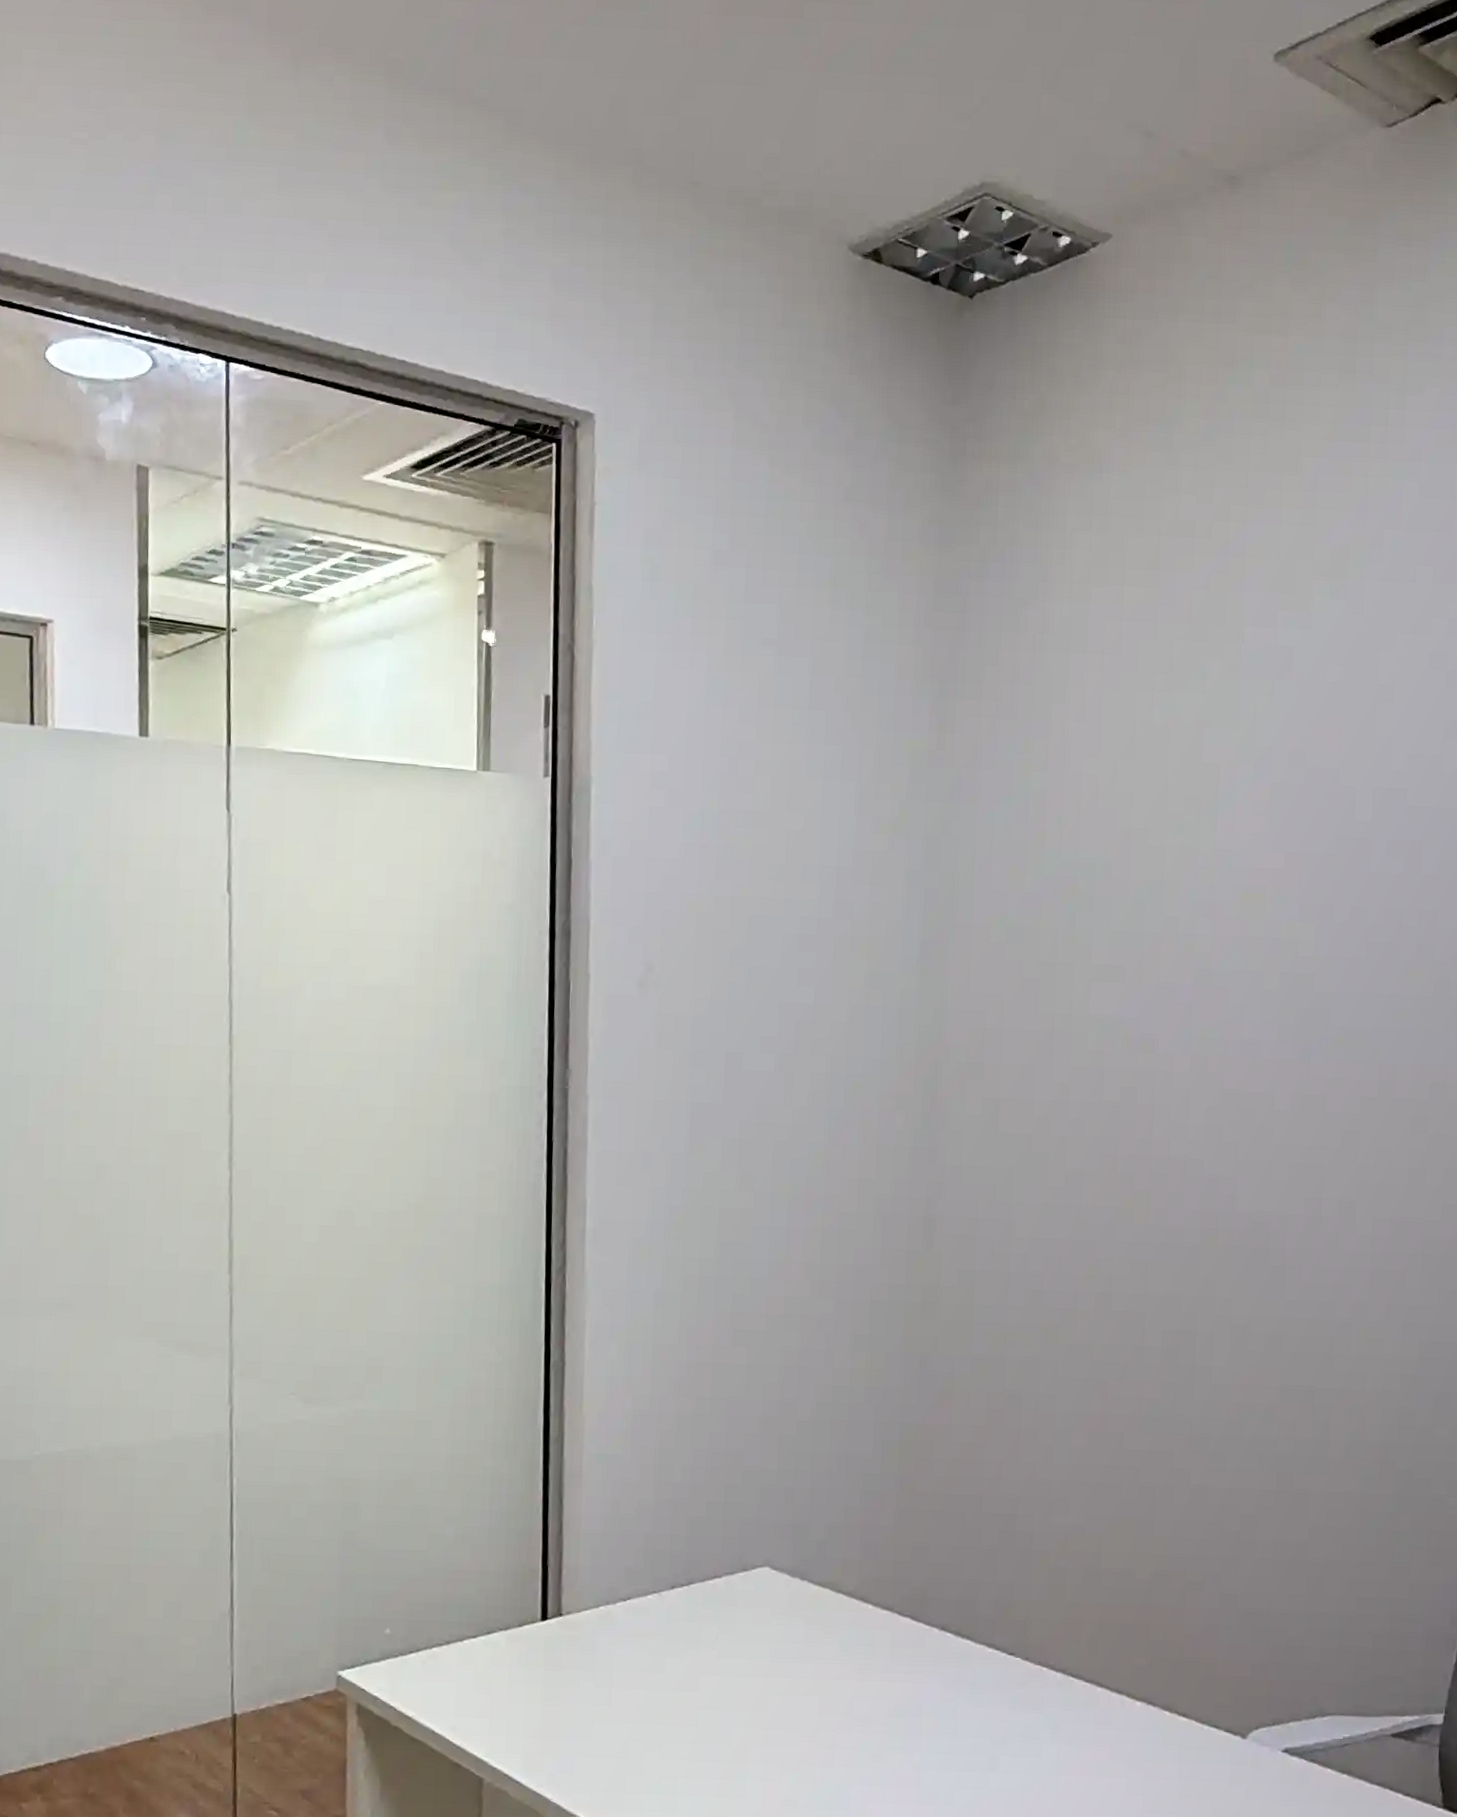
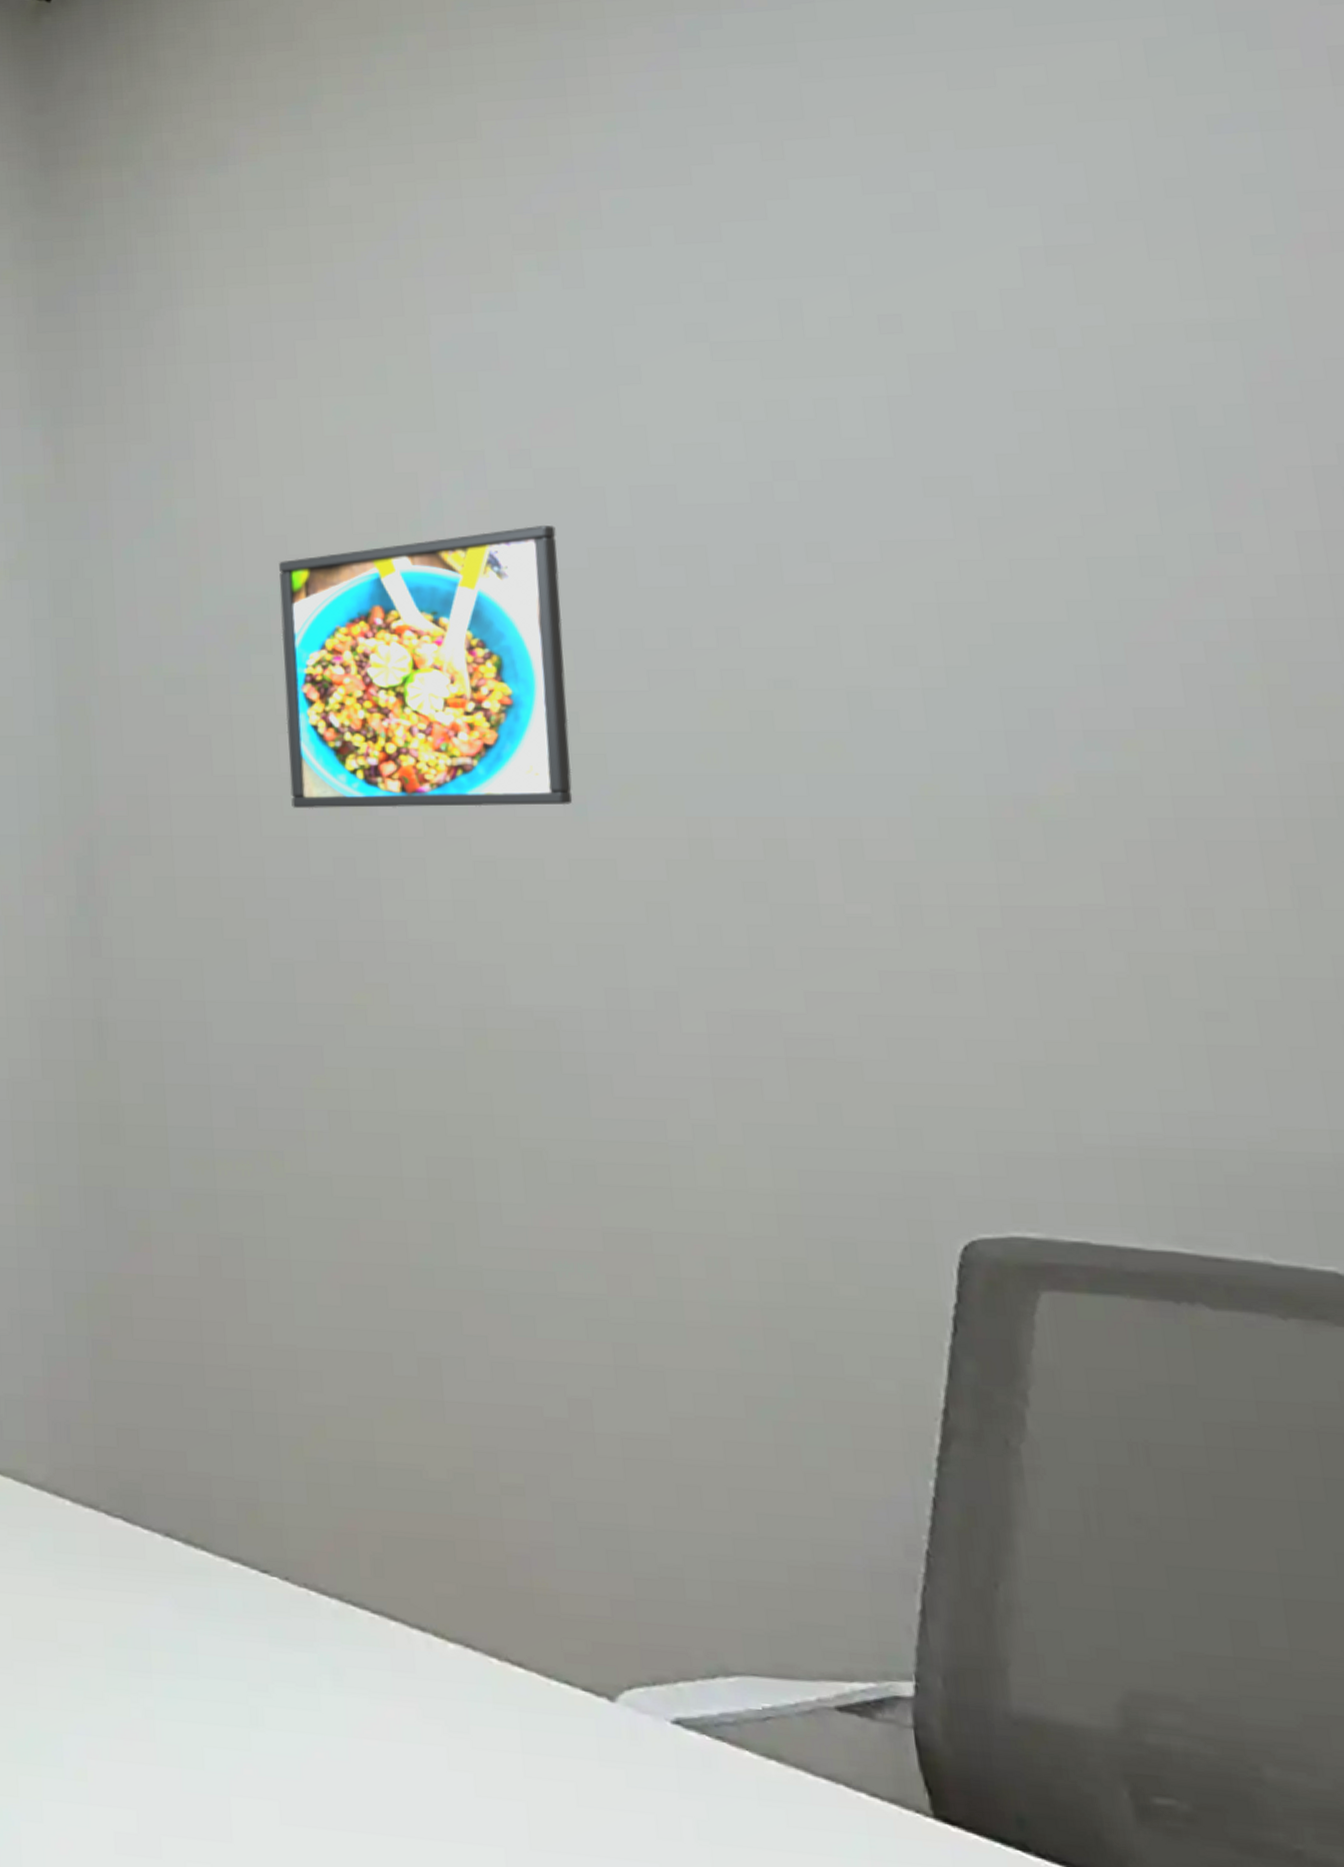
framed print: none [1094,815,1316,1051] -> present [279,524,573,809]

